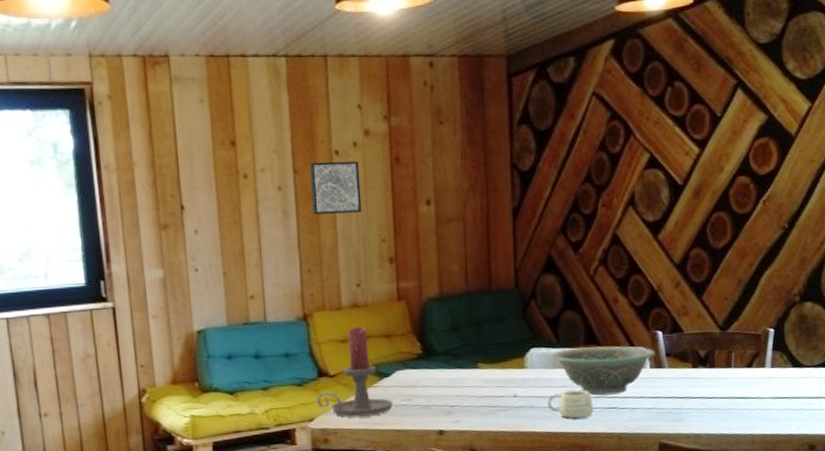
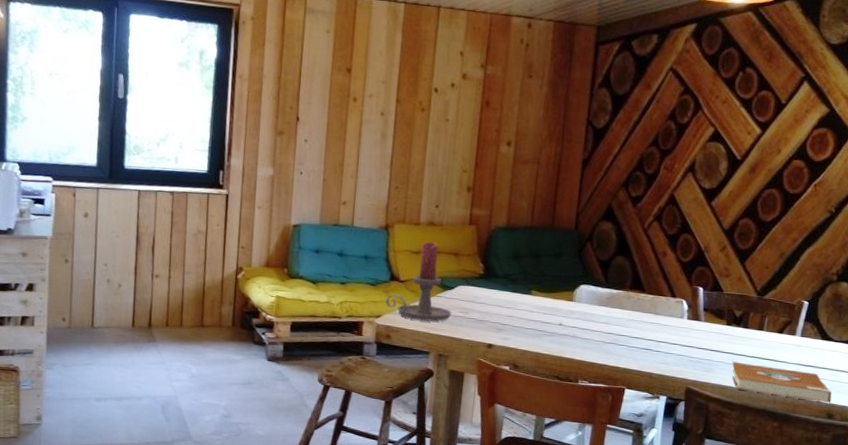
wall art: present [309,161,362,214] -> none [408,95,454,144]
mug: present [547,390,594,418] -> none [589,327,631,354]
decorative bowl: present [552,345,655,395] -> none [599,290,694,338]
book: none [704,404,812,436] -> present [732,361,832,403]

